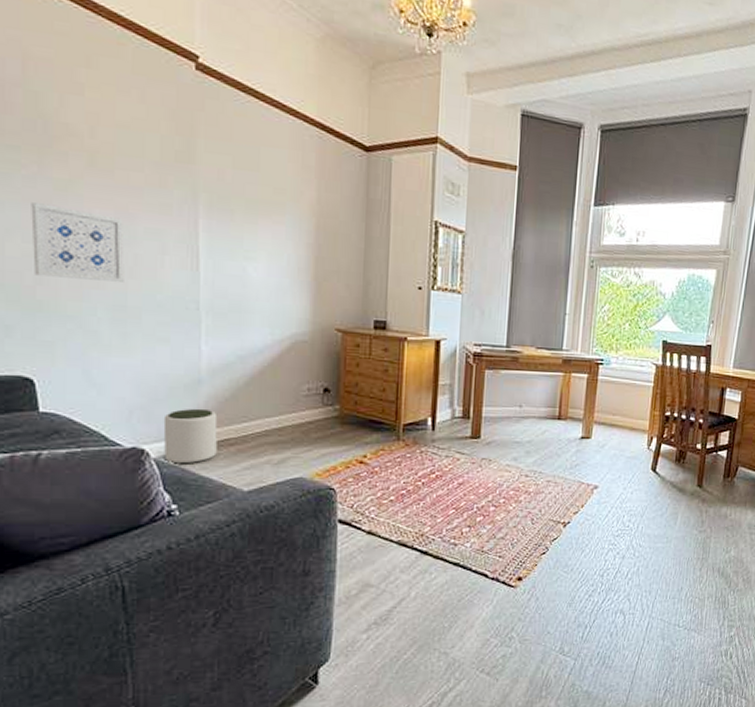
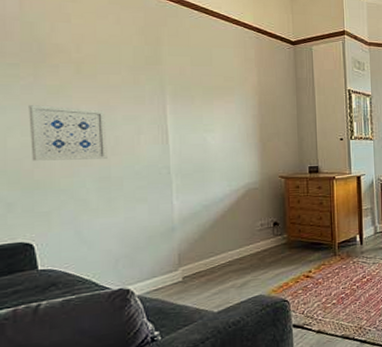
plant pot: present [163,408,218,464] -> none [144,250,190,298]

